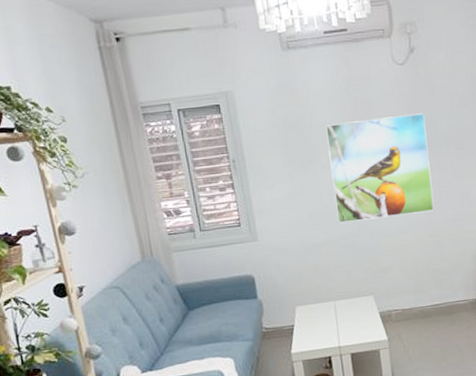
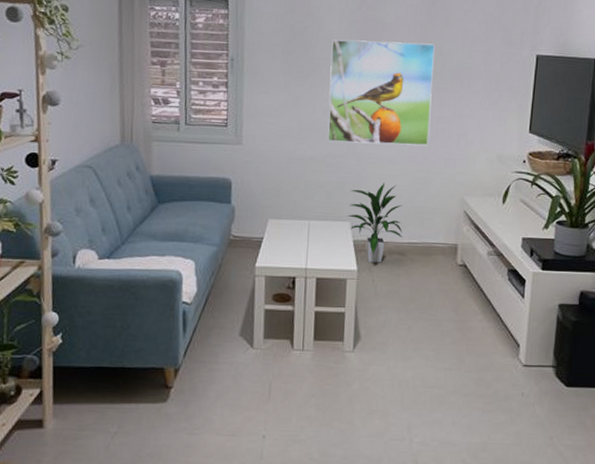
indoor plant: none [368,253,425,330] -> present [347,183,403,263]

